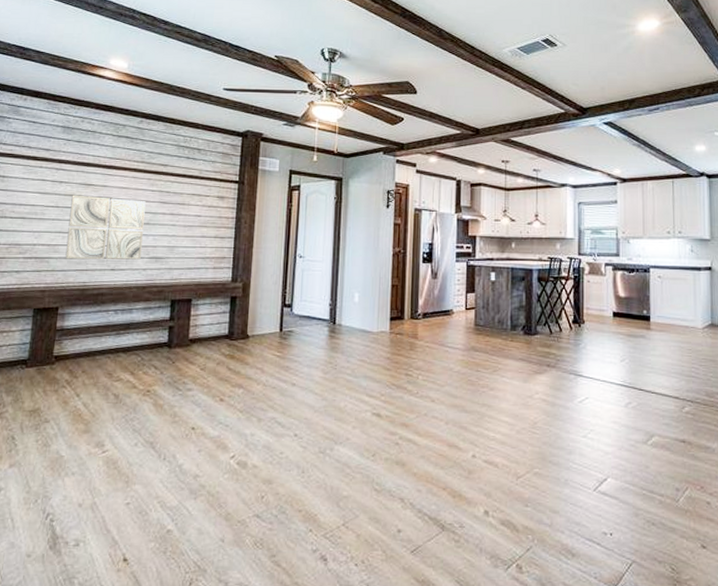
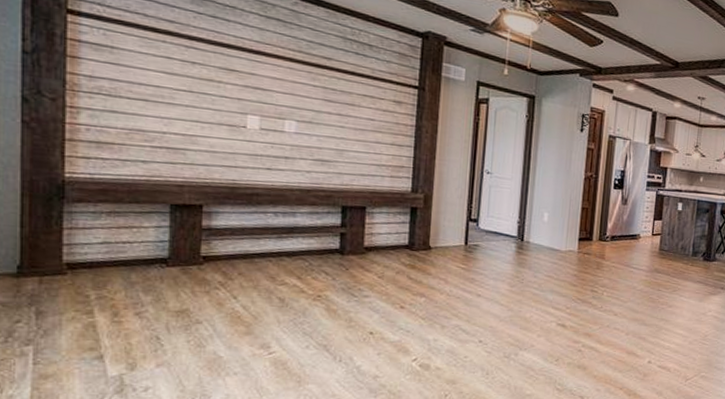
wall art: present [65,195,146,260] -> none [207,79,307,161]

